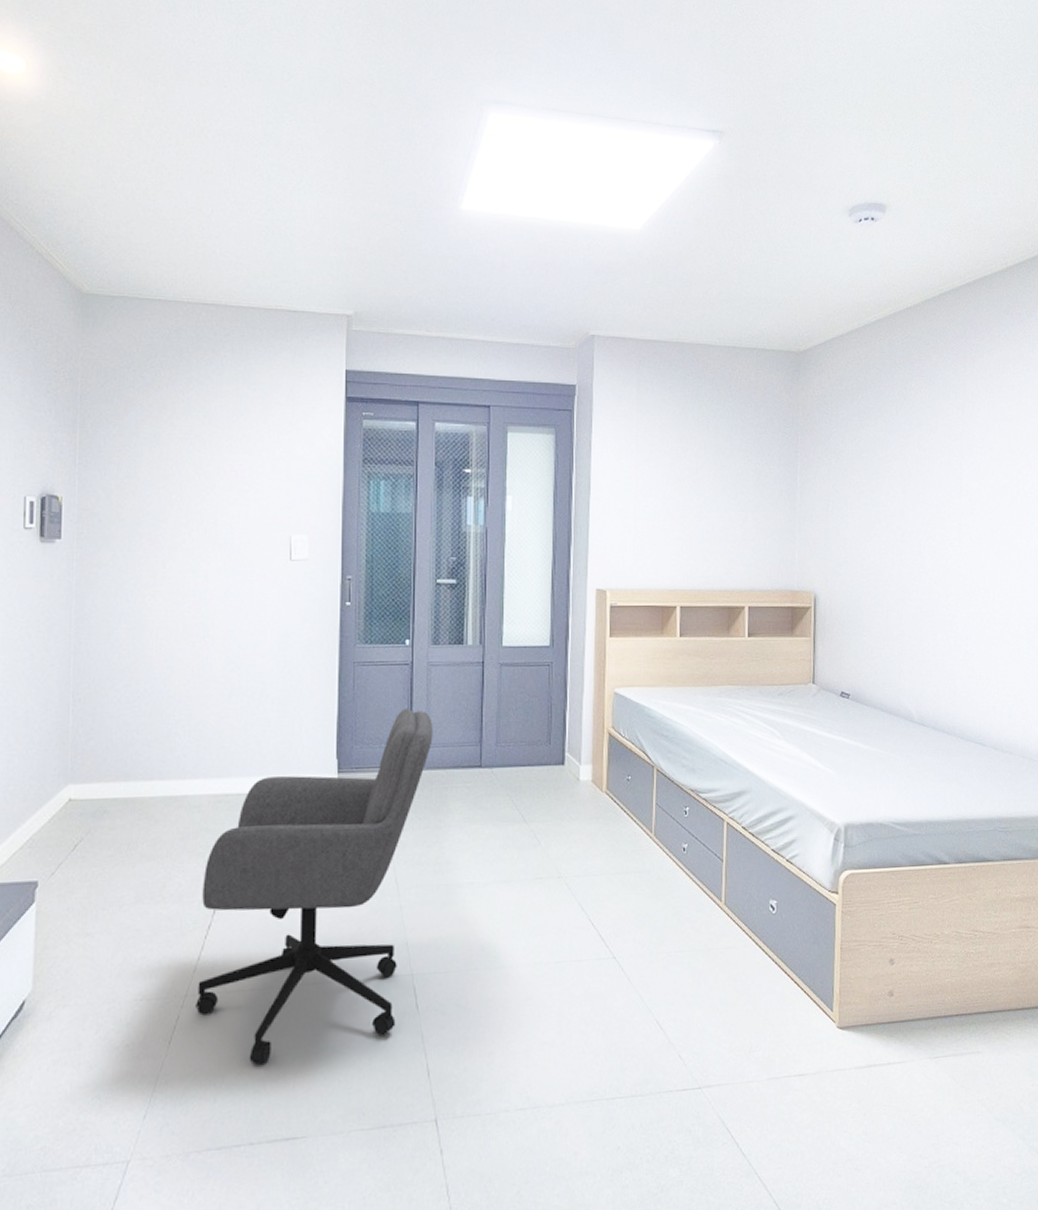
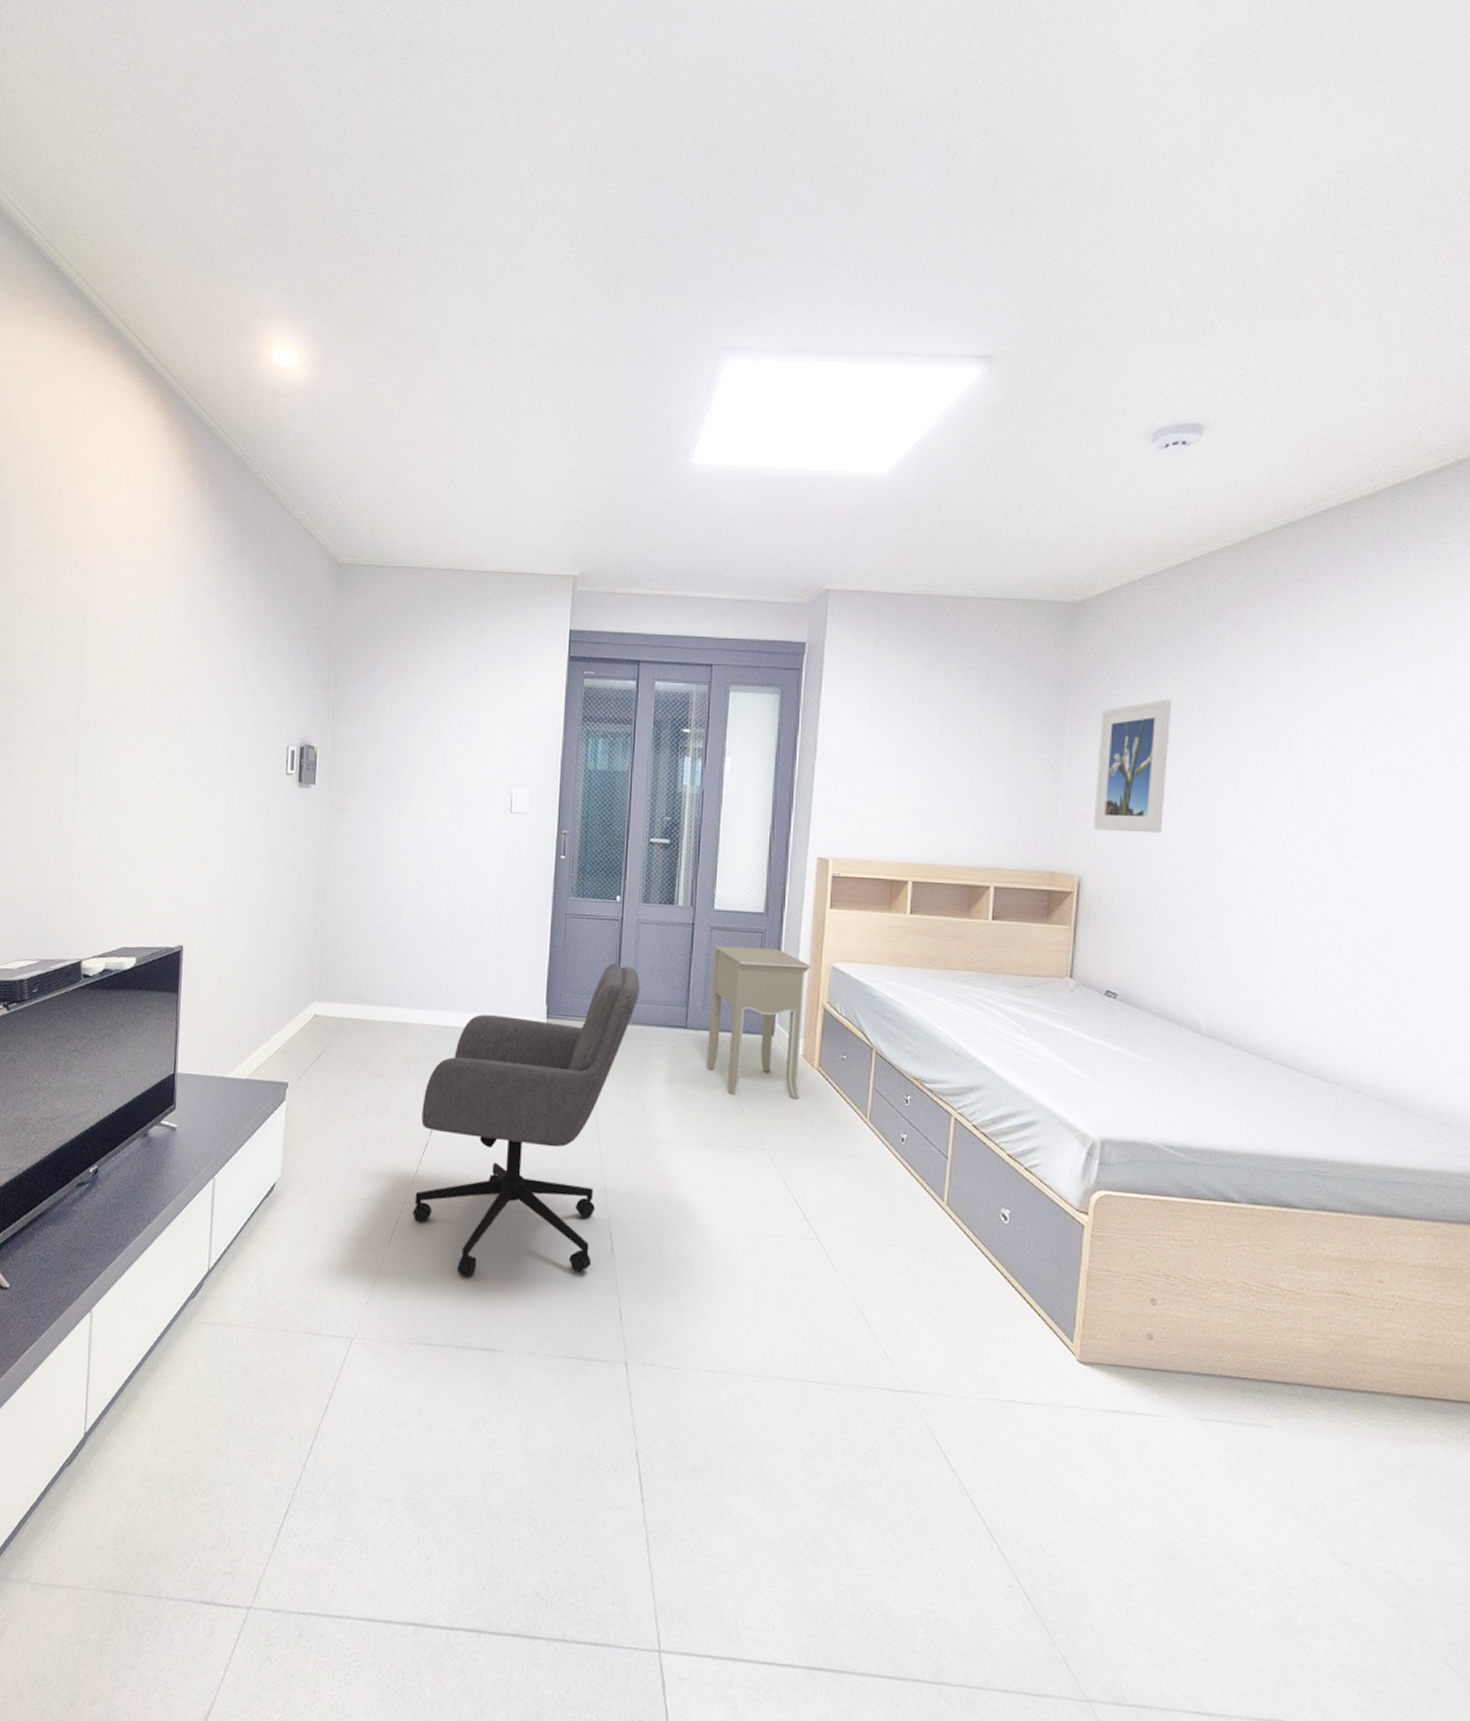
nightstand: none [502,680,595,828] -> present [707,945,811,1098]
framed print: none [823,436,877,552] -> present [1093,699,1173,834]

